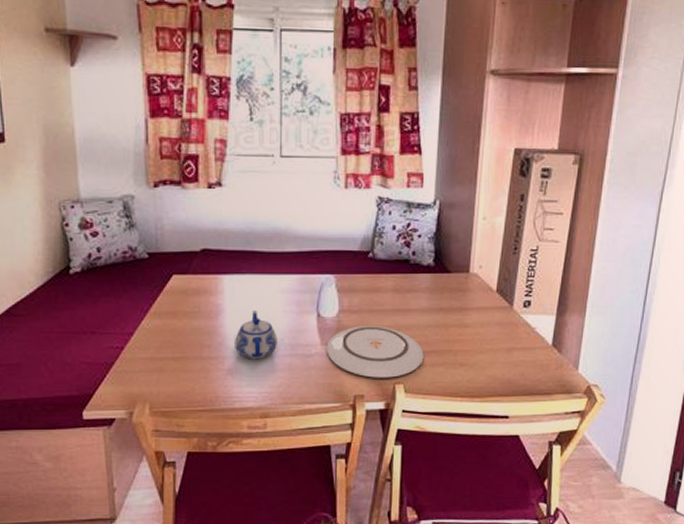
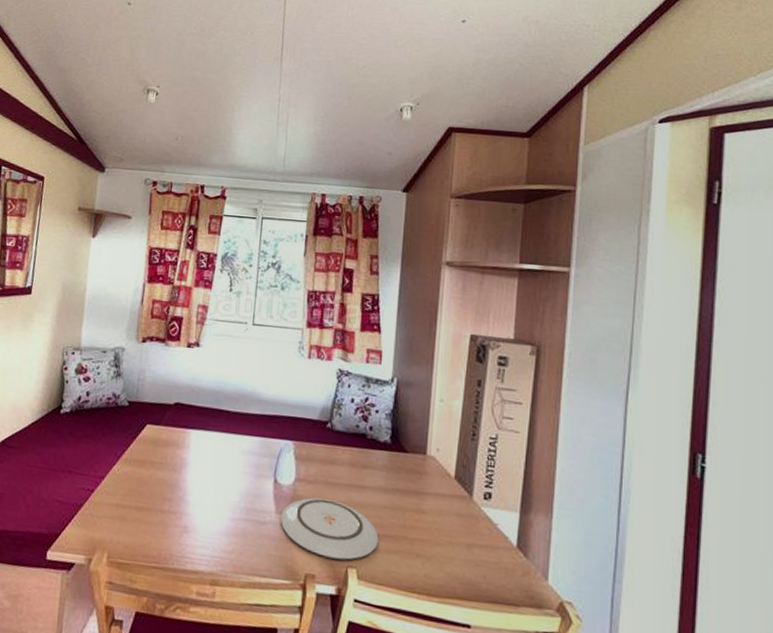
teapot: present [235,309,277,360] -> none [193,467,235,521]

